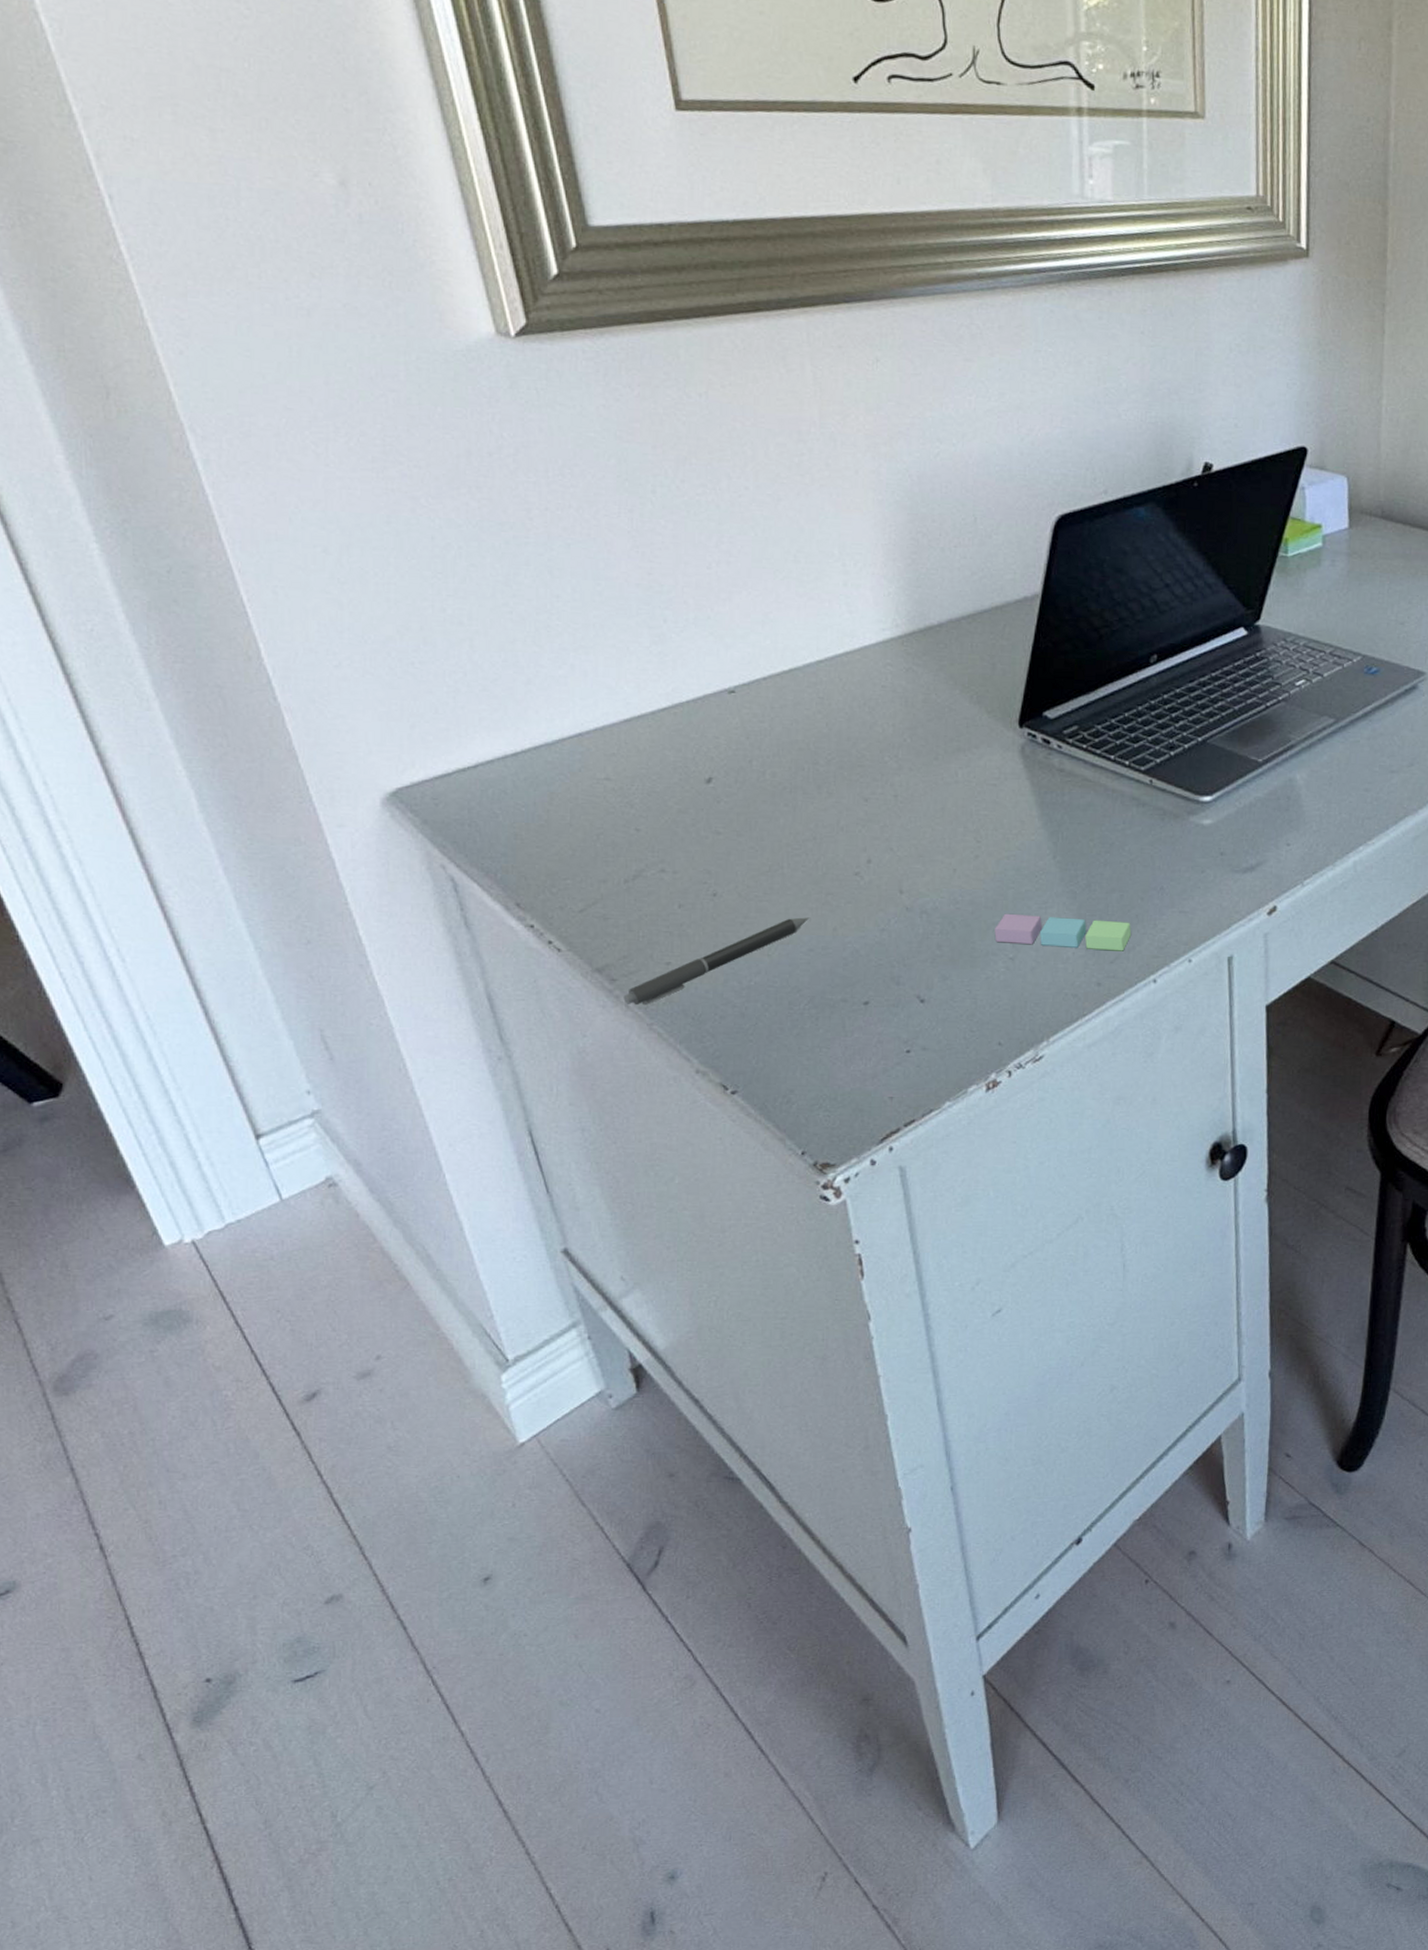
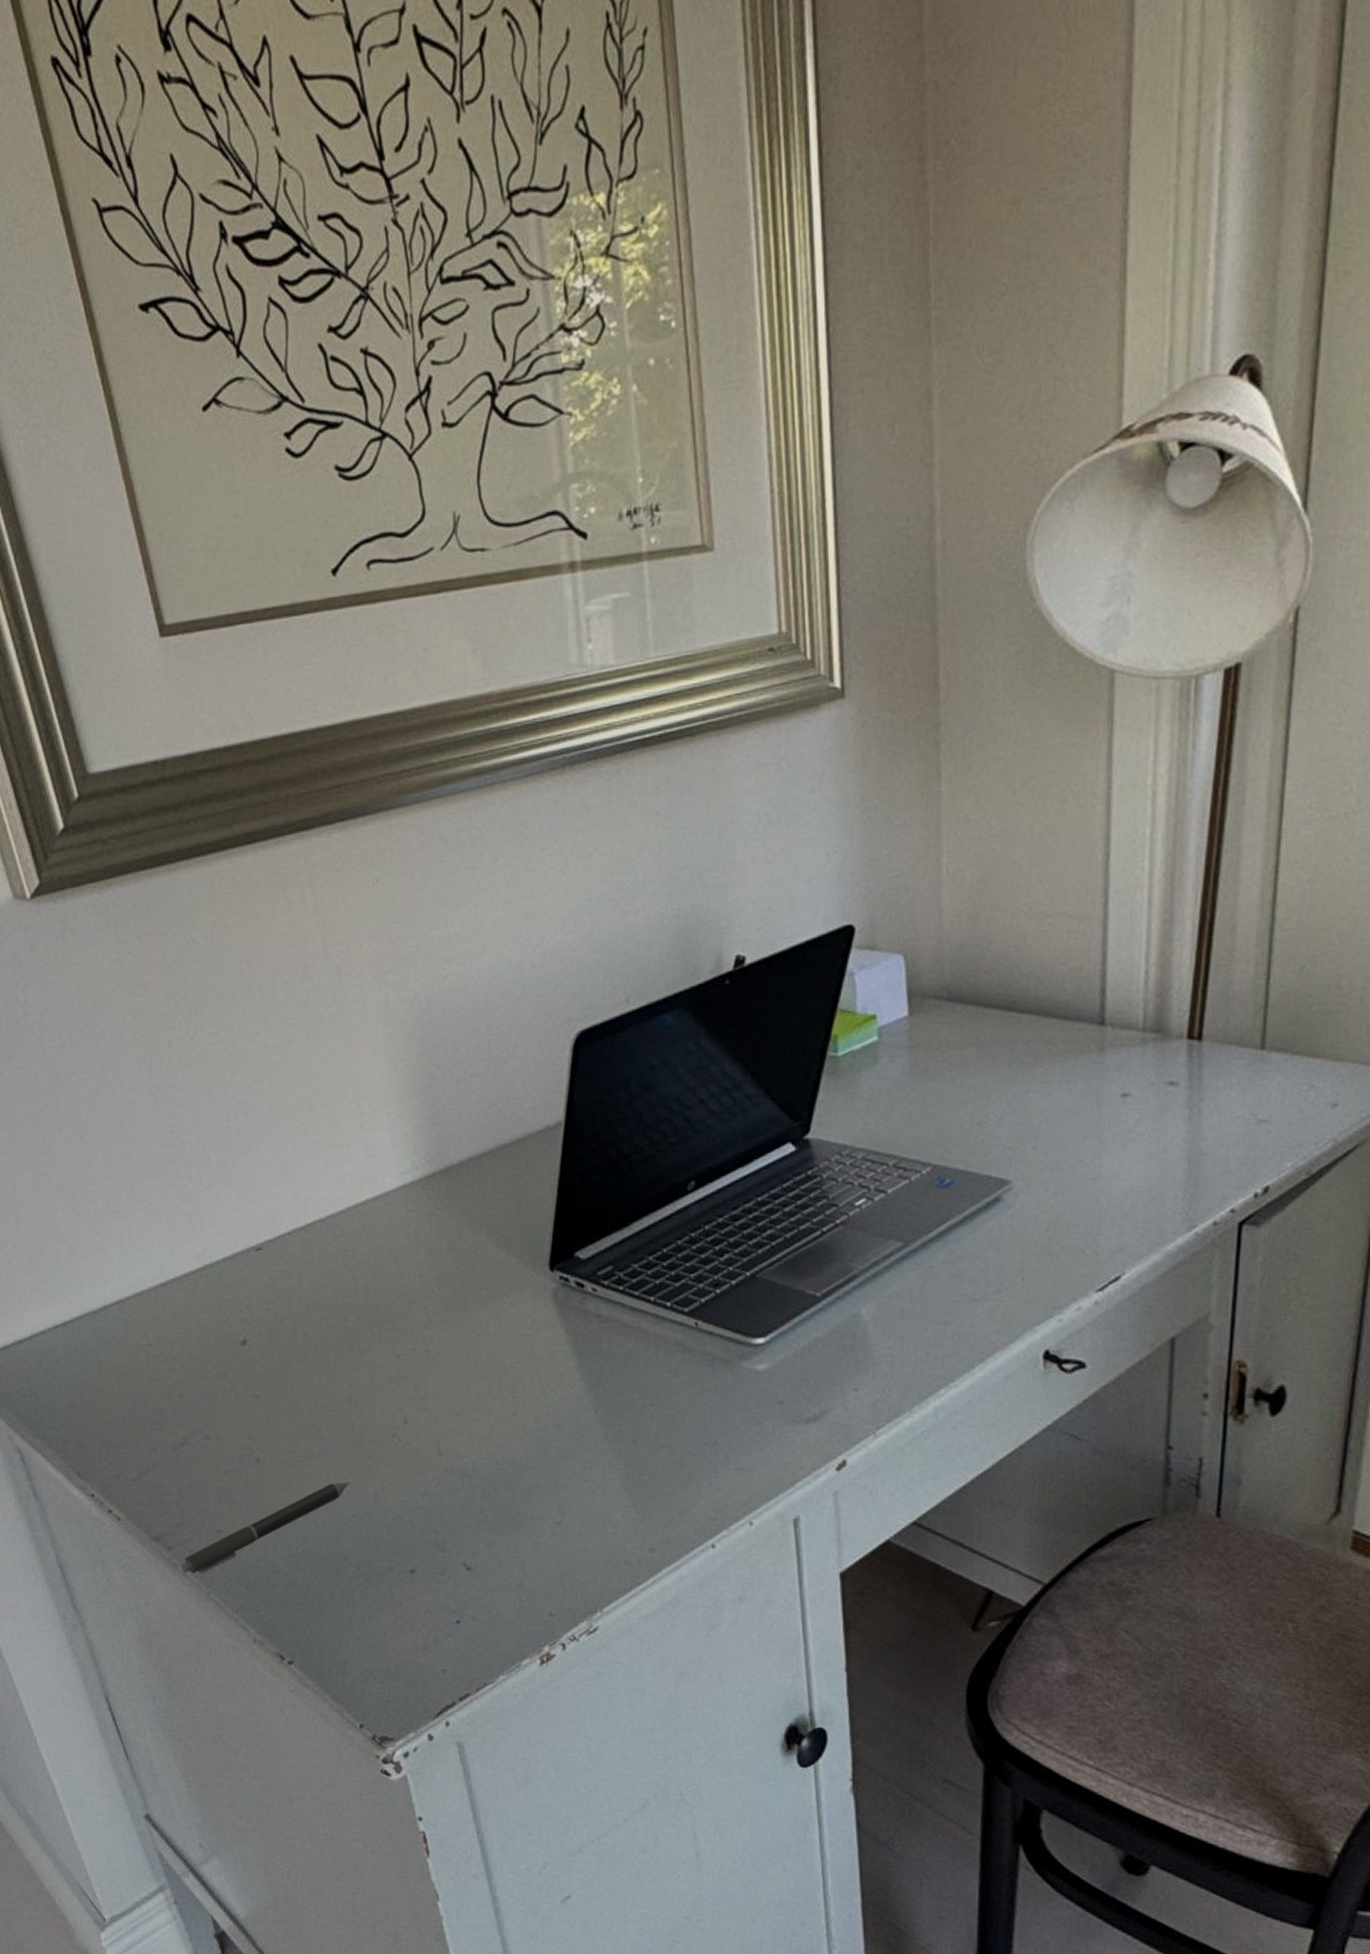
sticky notes: present [994,913,1132,951] -> none [538,1474,685,1514]

